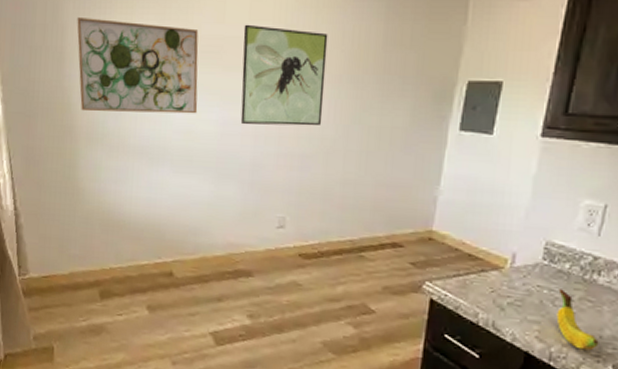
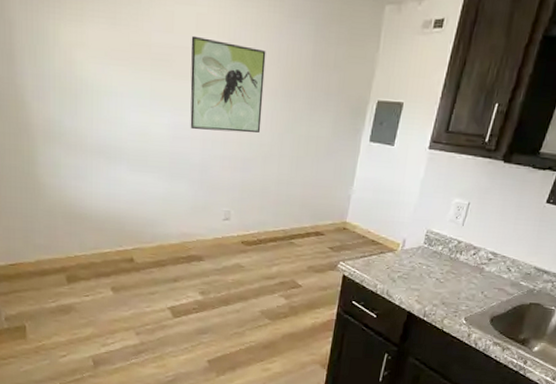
wall art: present [77,16,199,114] -> none [25,13,151,118]
fruit: present [556,289,599,351] -> none [430,265,457,308]

